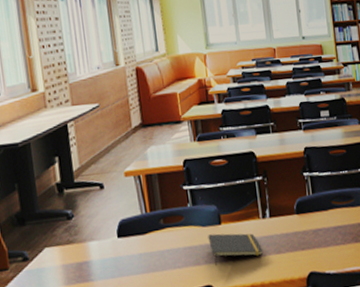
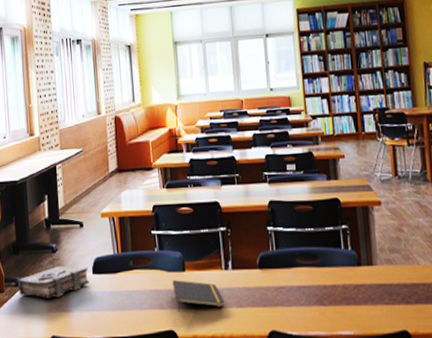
book: none [26,232,115,271] -> present [18,265,90,299]

